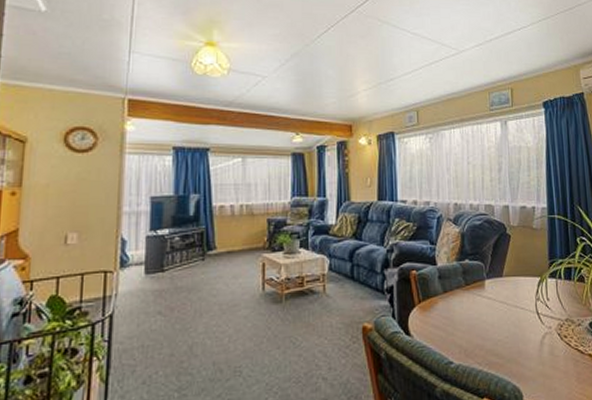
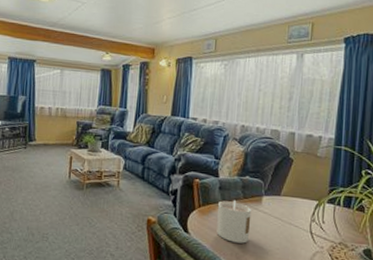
candle: none [440,289,476,338] -> present [216,200,252,244]

